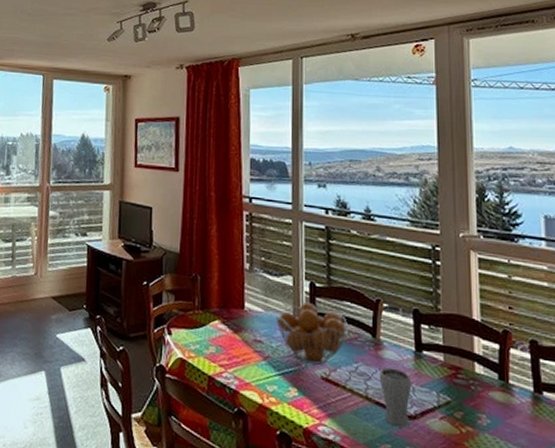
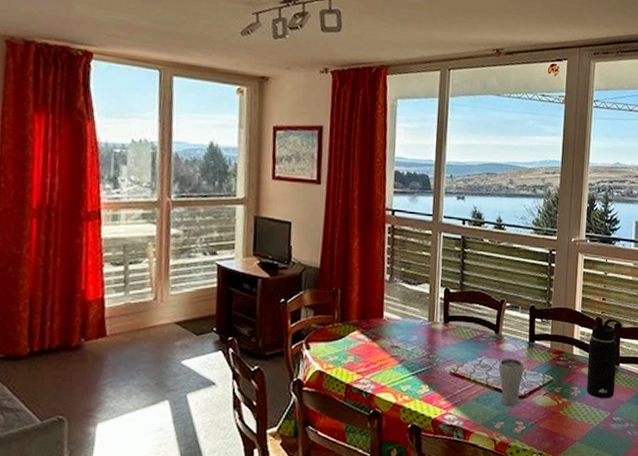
fruit basket: present [276,301,348,365] -> none [412,306,476,362]
water bottle: none [495,329,541,436] -> present [586,317,622,399]

